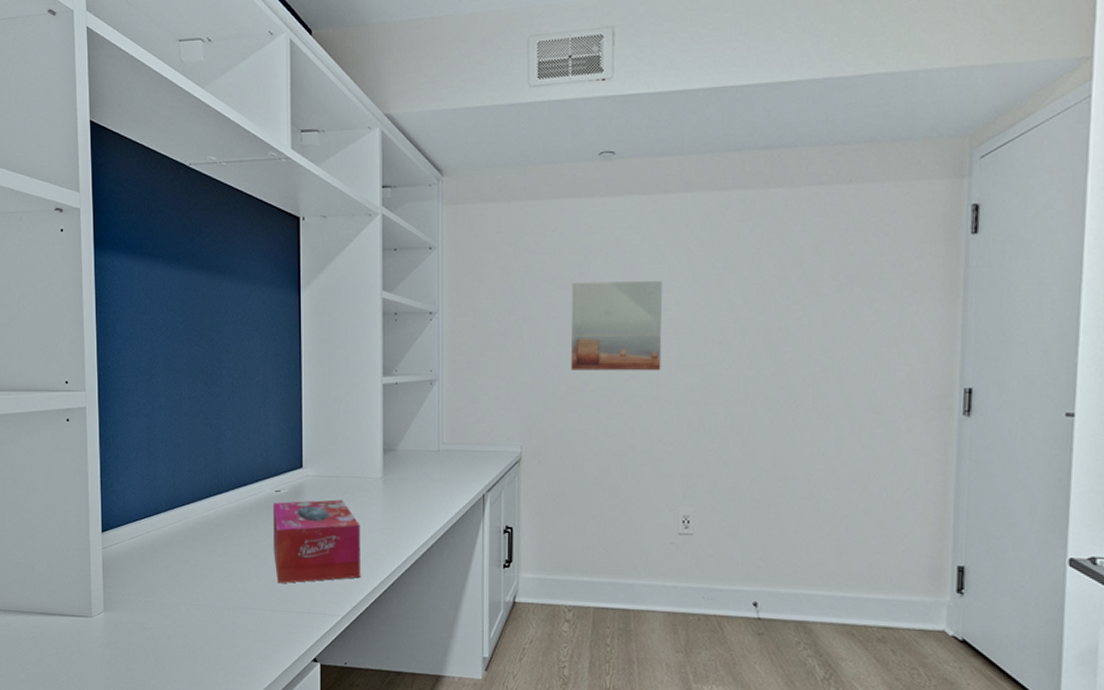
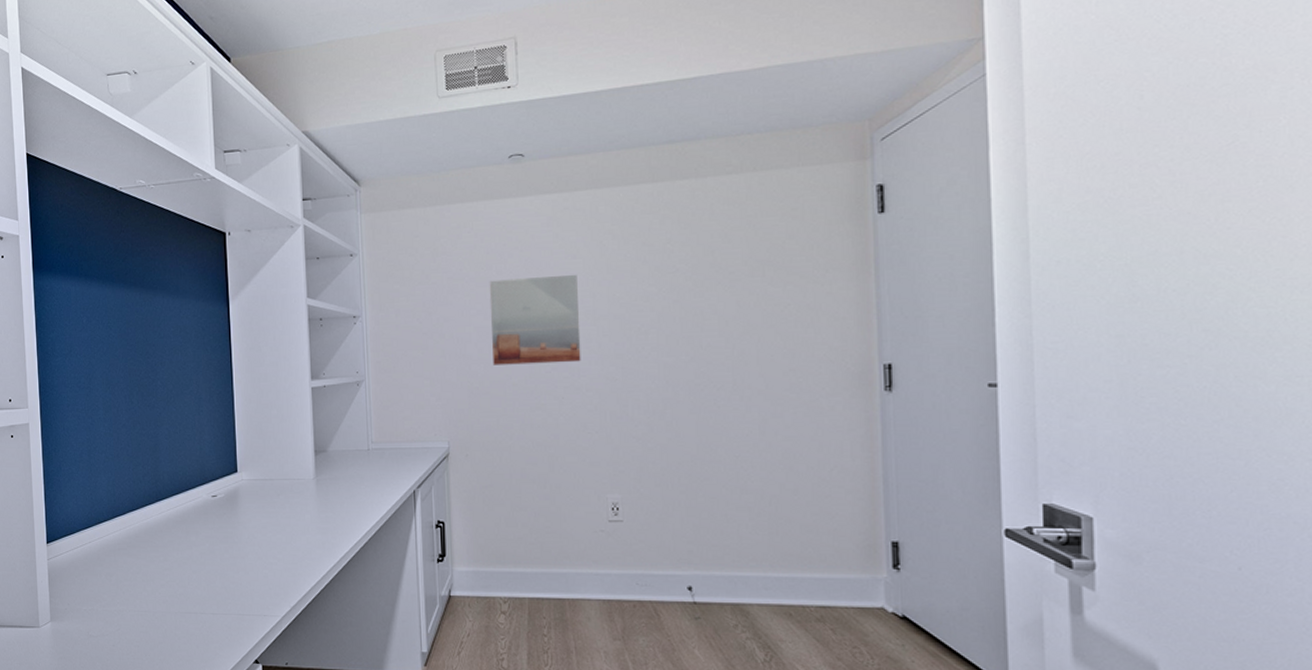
tissue box: present [273,499,361,584] -> none [210,502,298,587]

